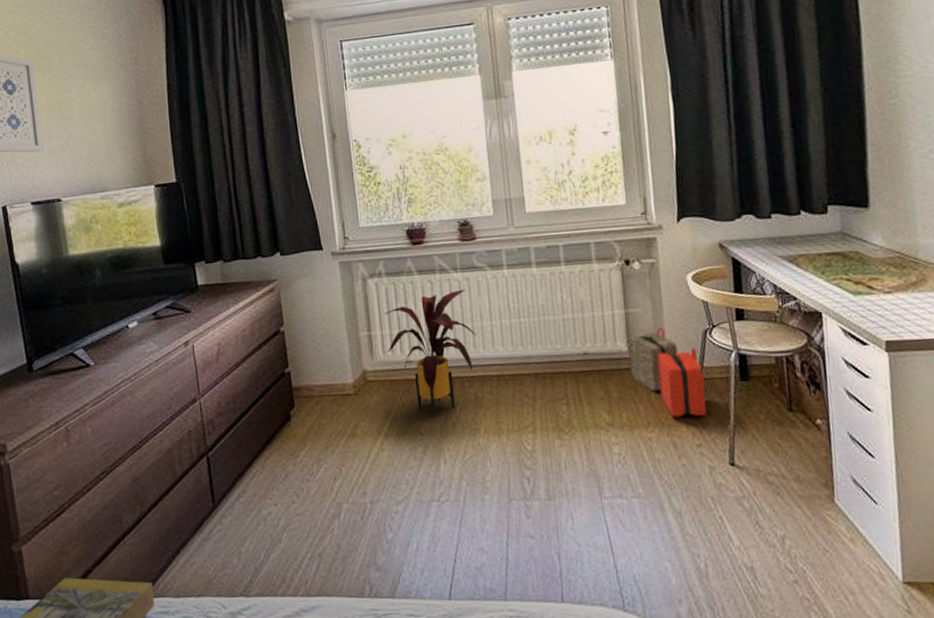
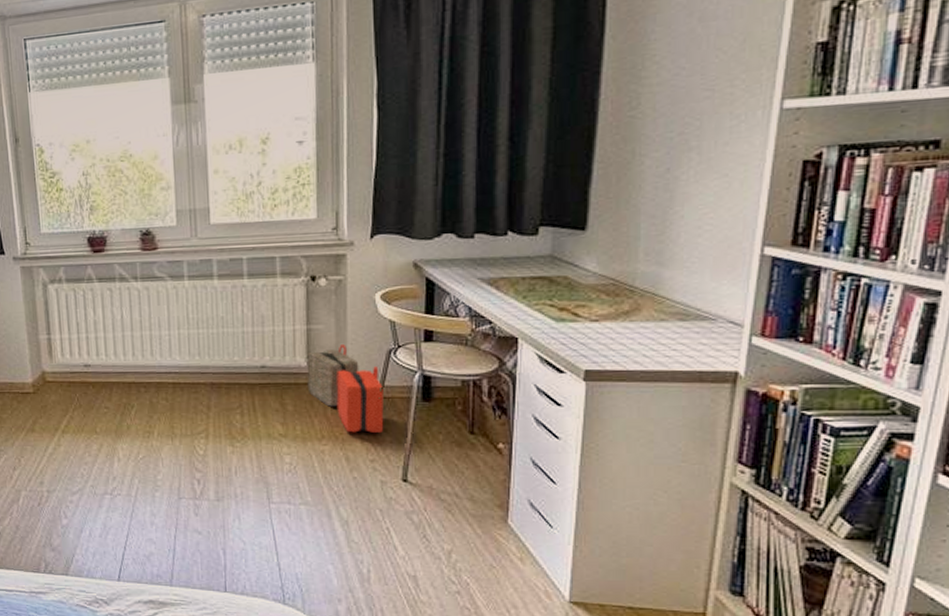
house plant: present [385,289,477,417] -> none [65,298,154,418]

